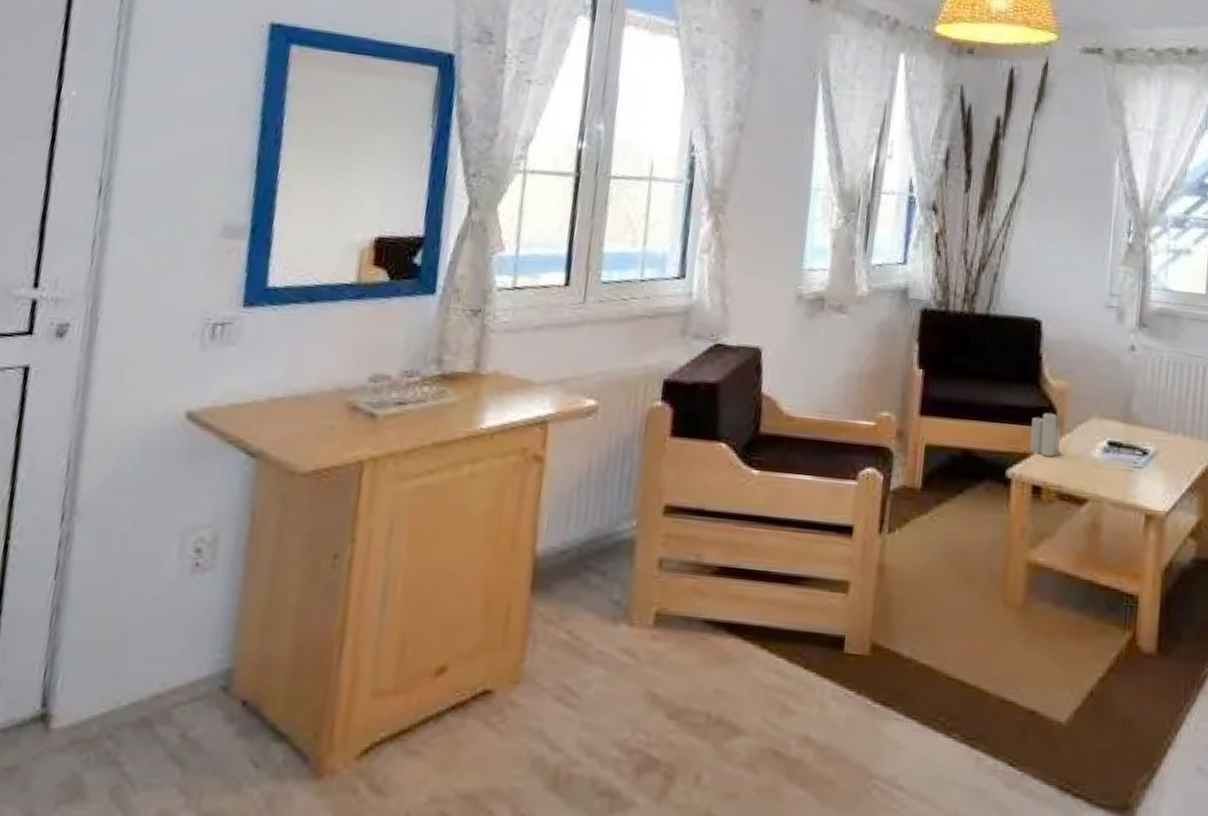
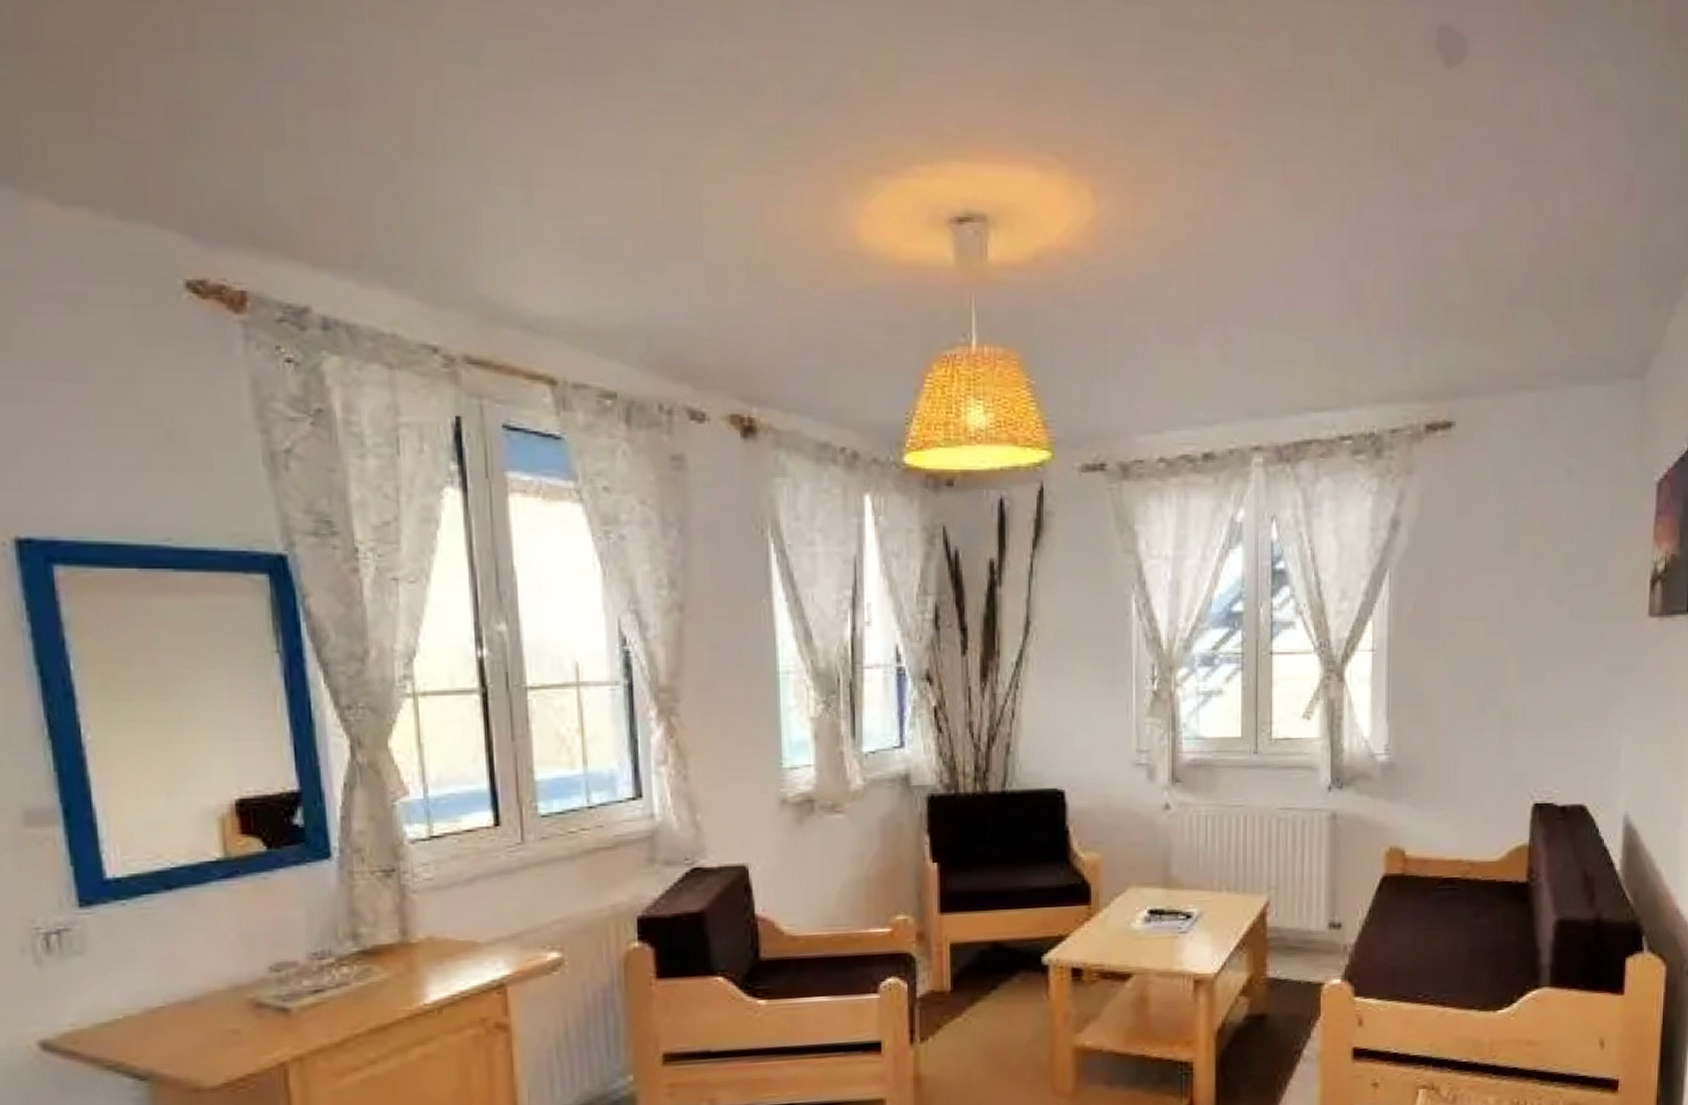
candle: present [1029,410,1061,457] -> none [1064,886,1100,937]

